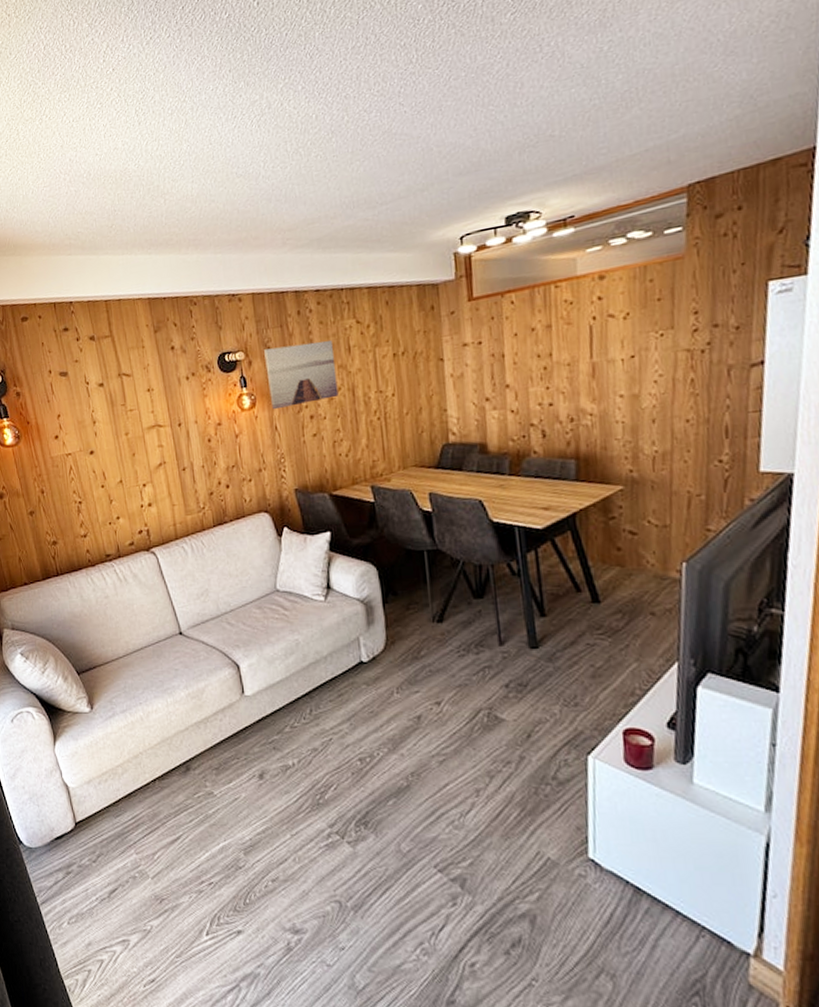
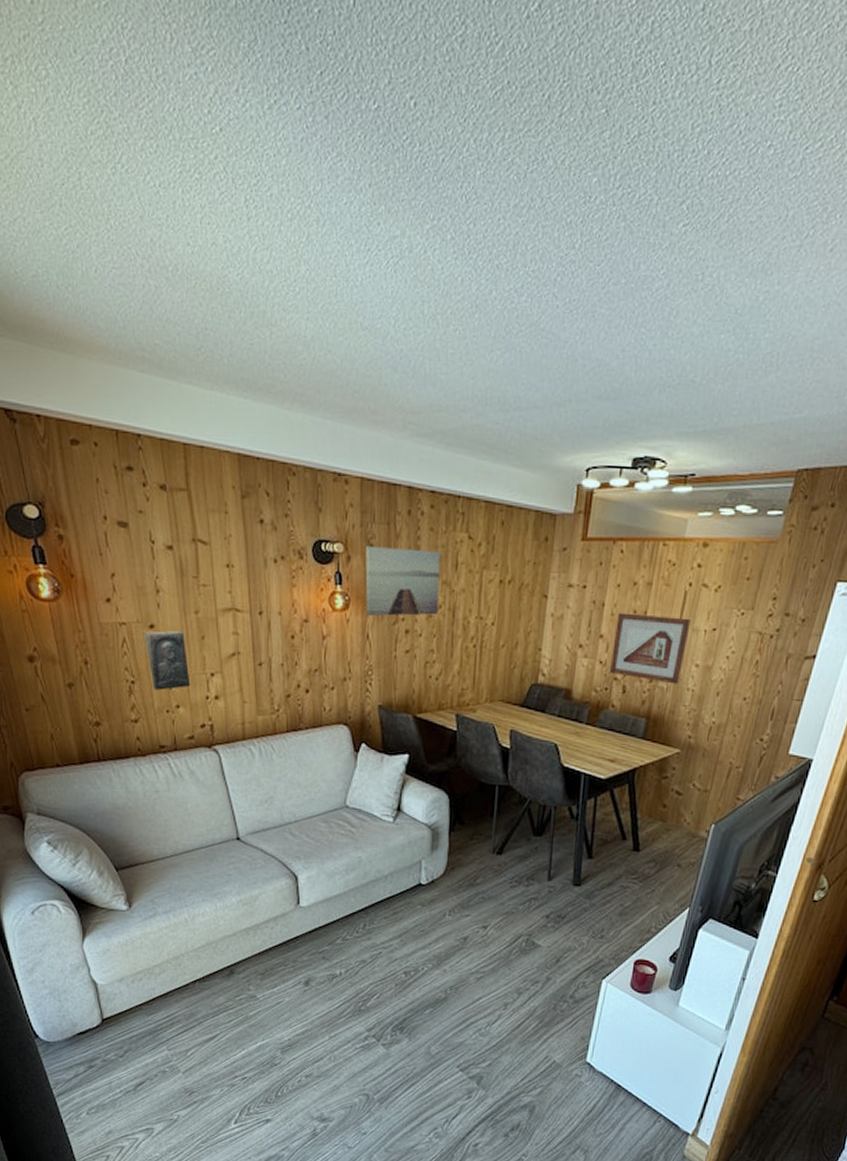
brass plaque: none [86,451,127,506] -> present [144,630,191,690]
picture frame: none [520,351,605,421] -> present [610,612,691,684]

